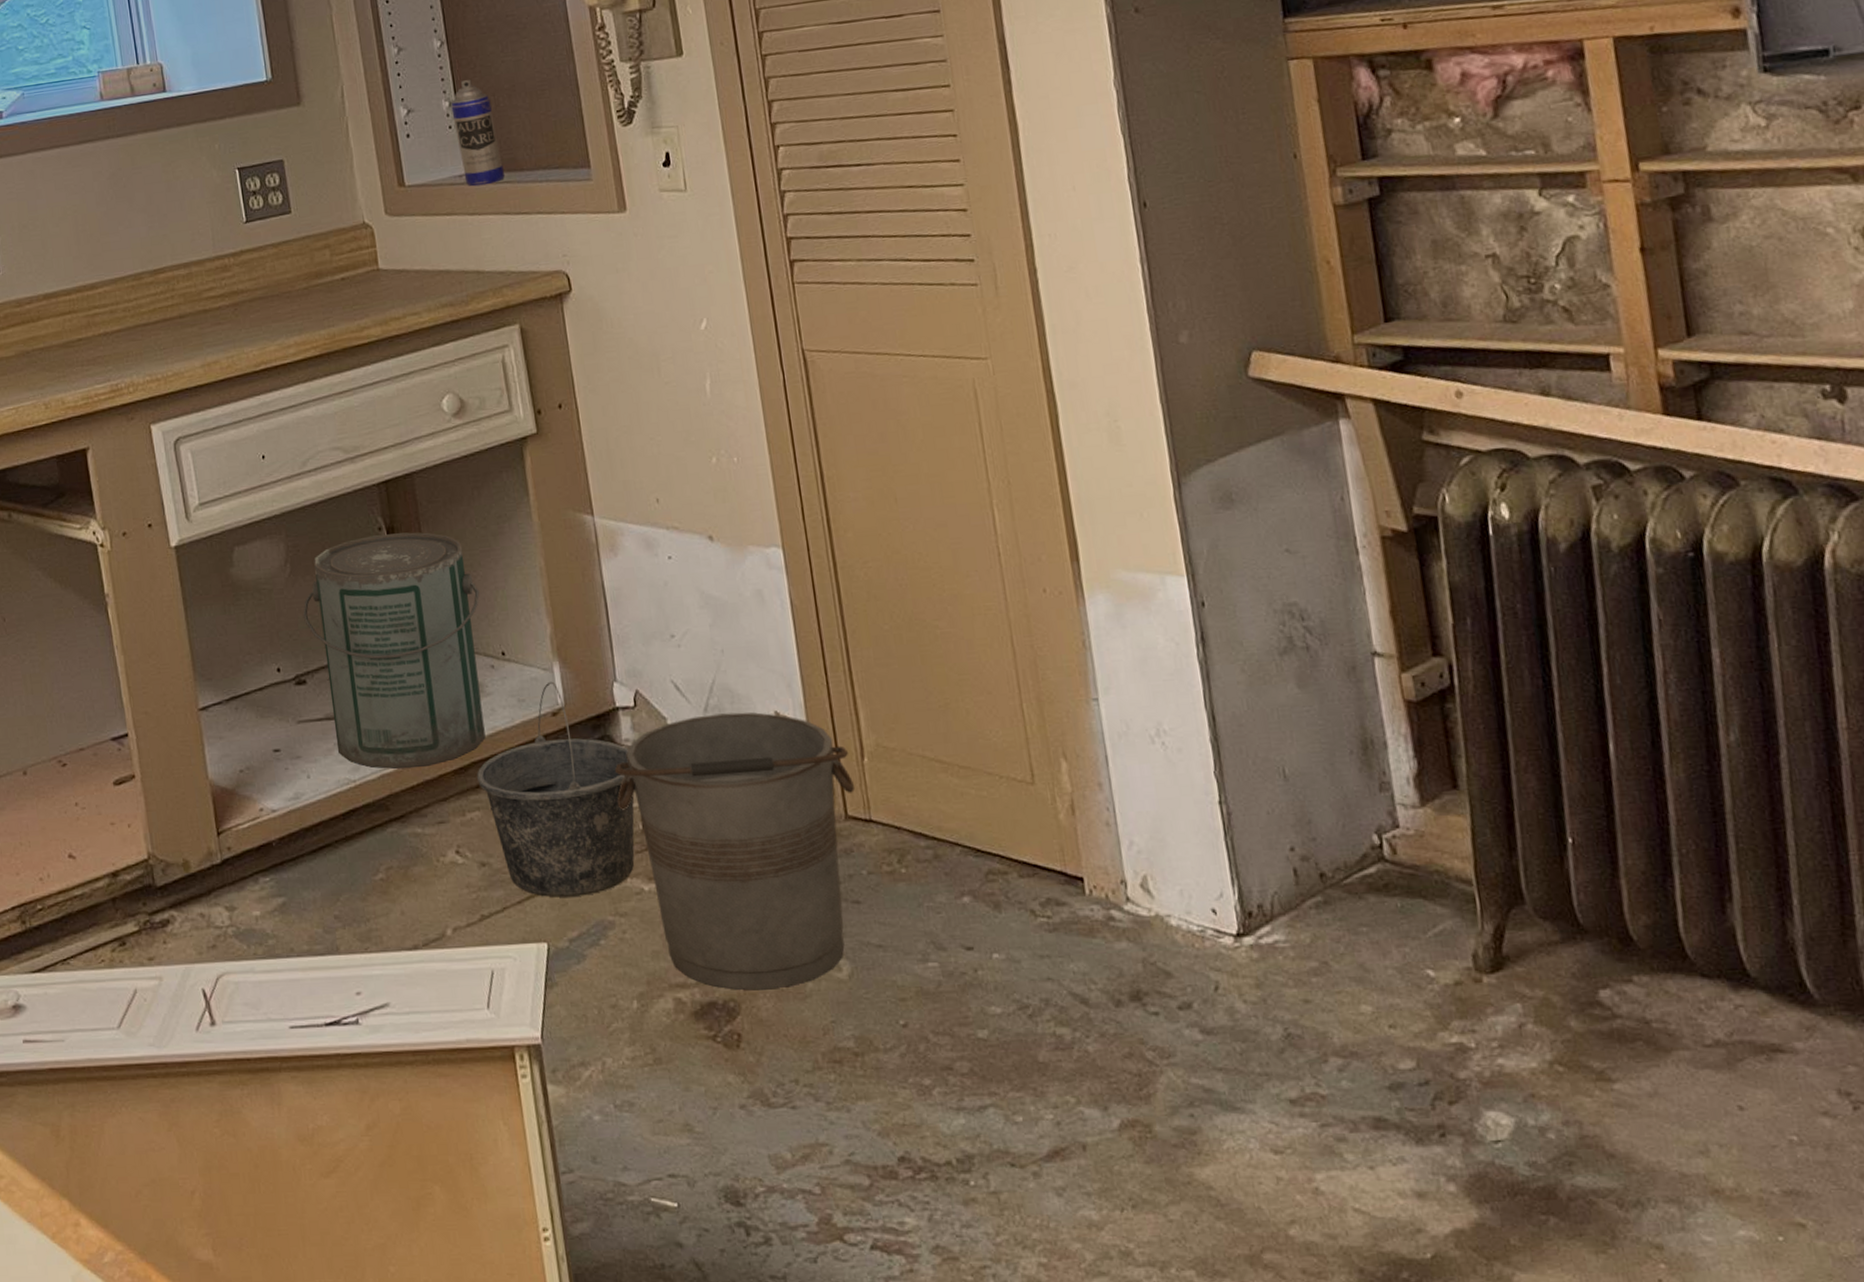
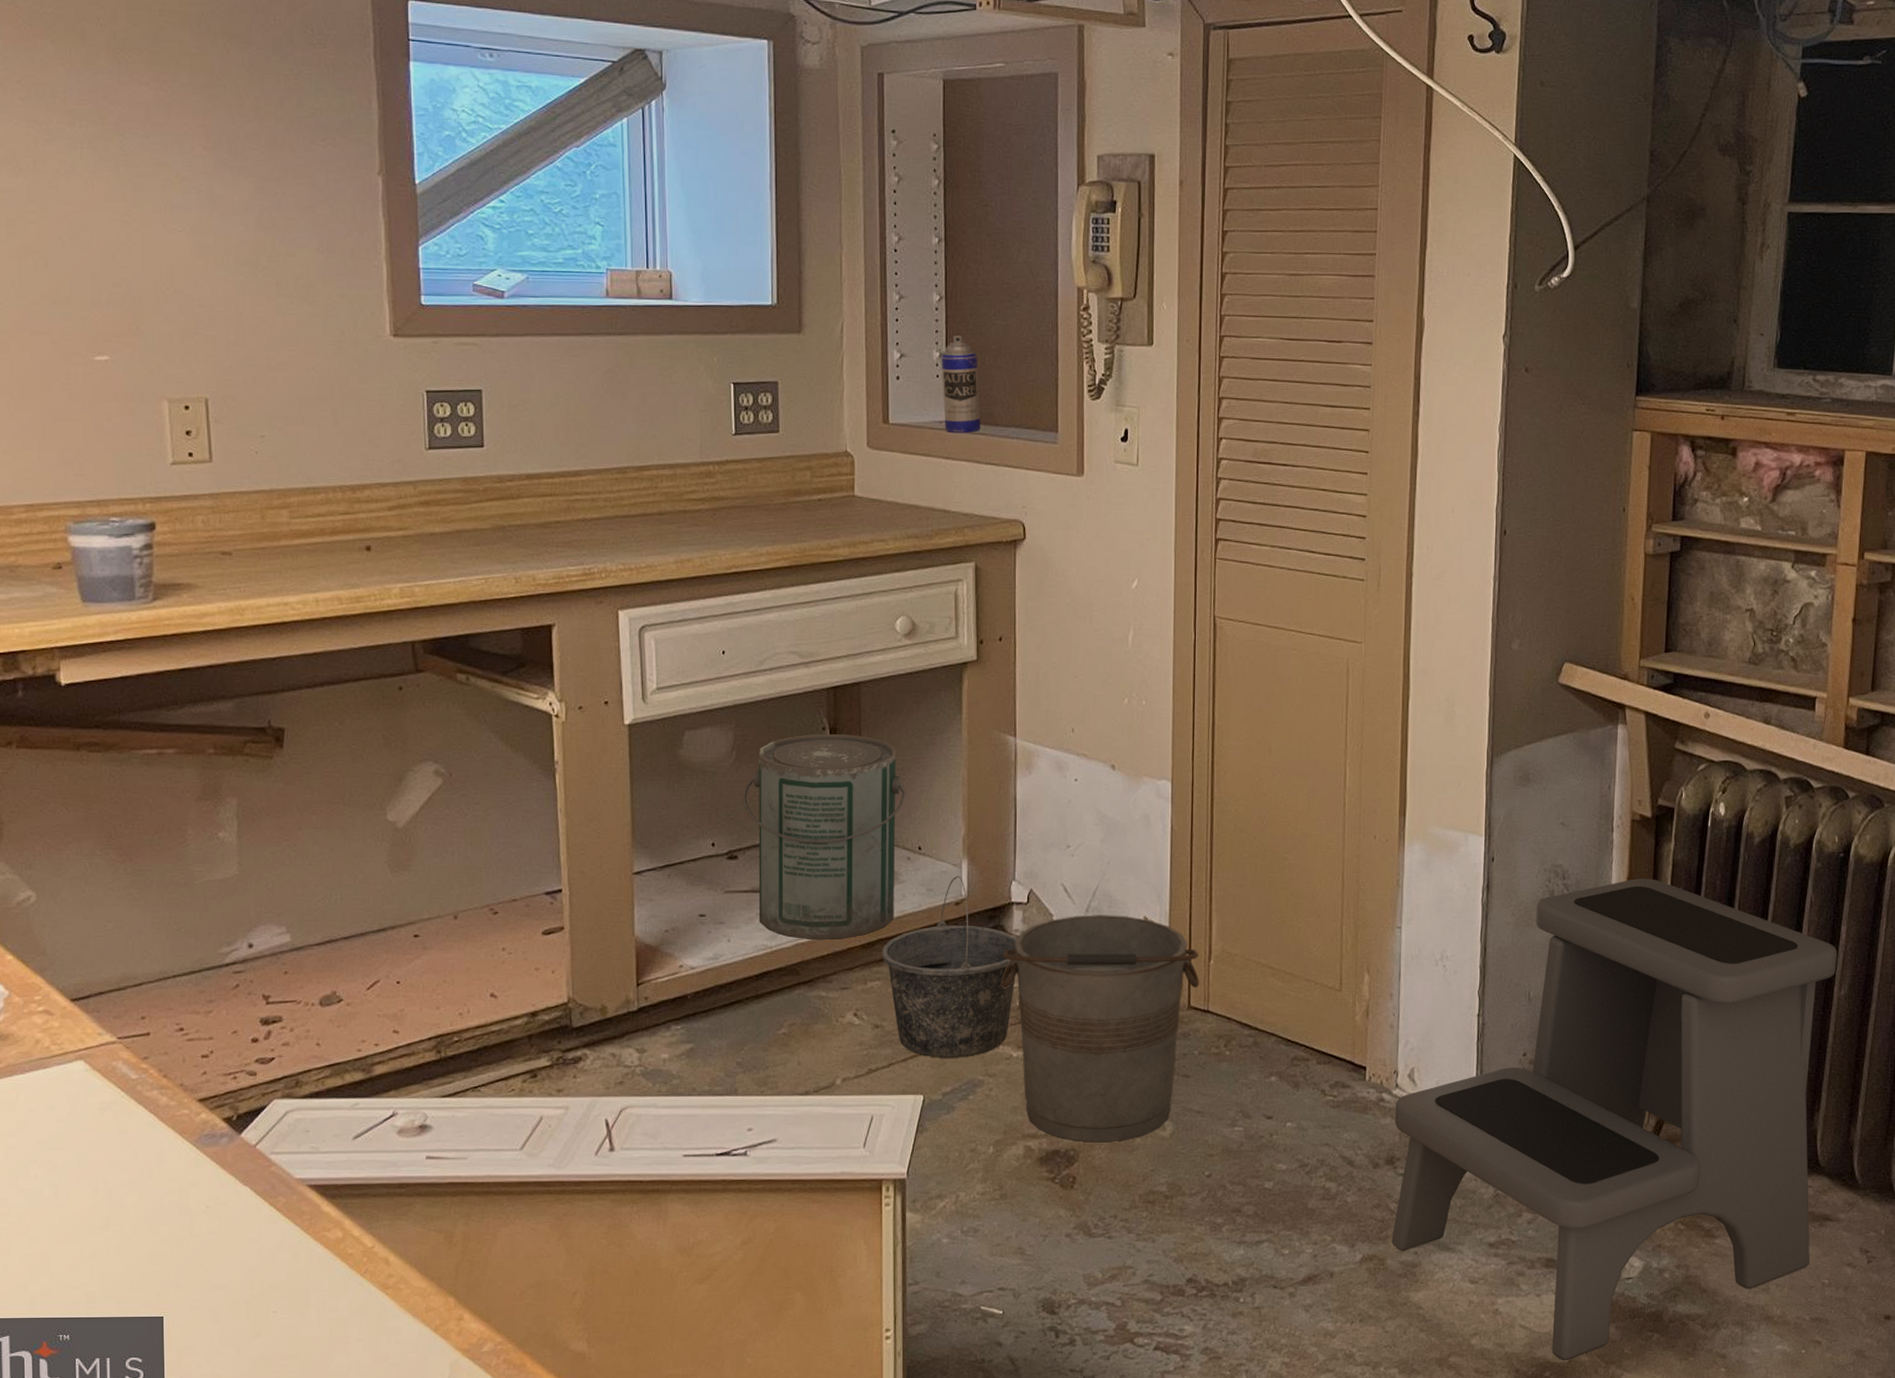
step stool: none [1130,609,1764,1257] -> present [1391,879,1837,1361]

